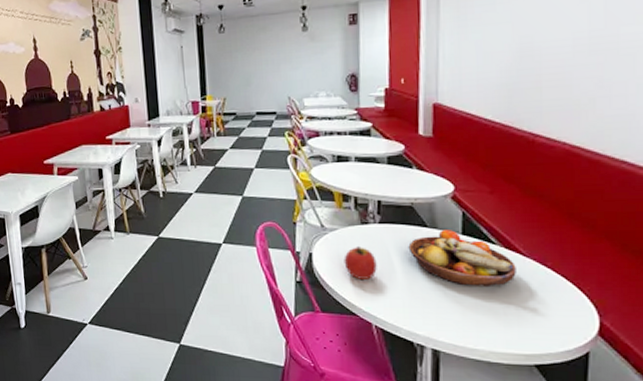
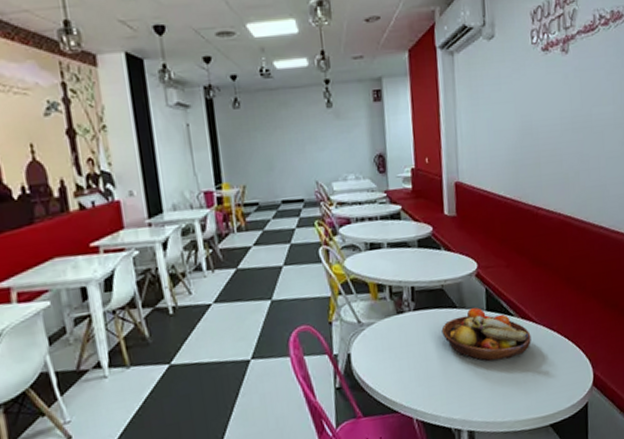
apple: present [344,245,377,279] -> none [382,337,415,374]

